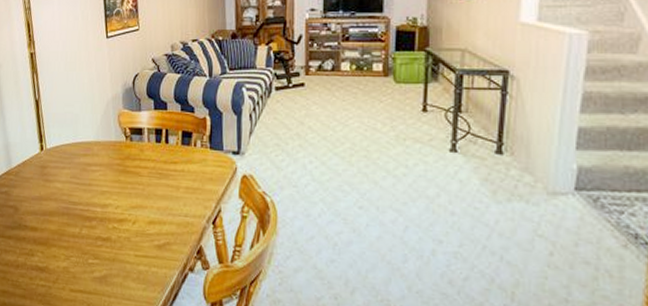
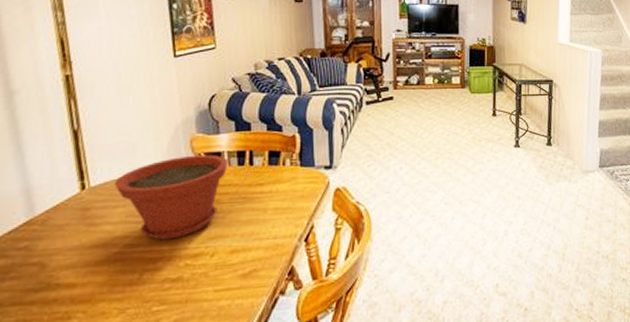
plant pot: none [62,129,147,203] -> present [113,154,227,240]

